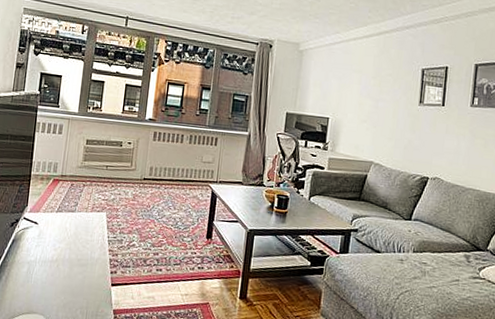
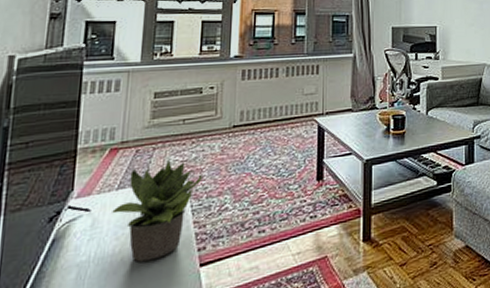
potted plant: none [52,196,118,272] -> present [112,159,203,262]

